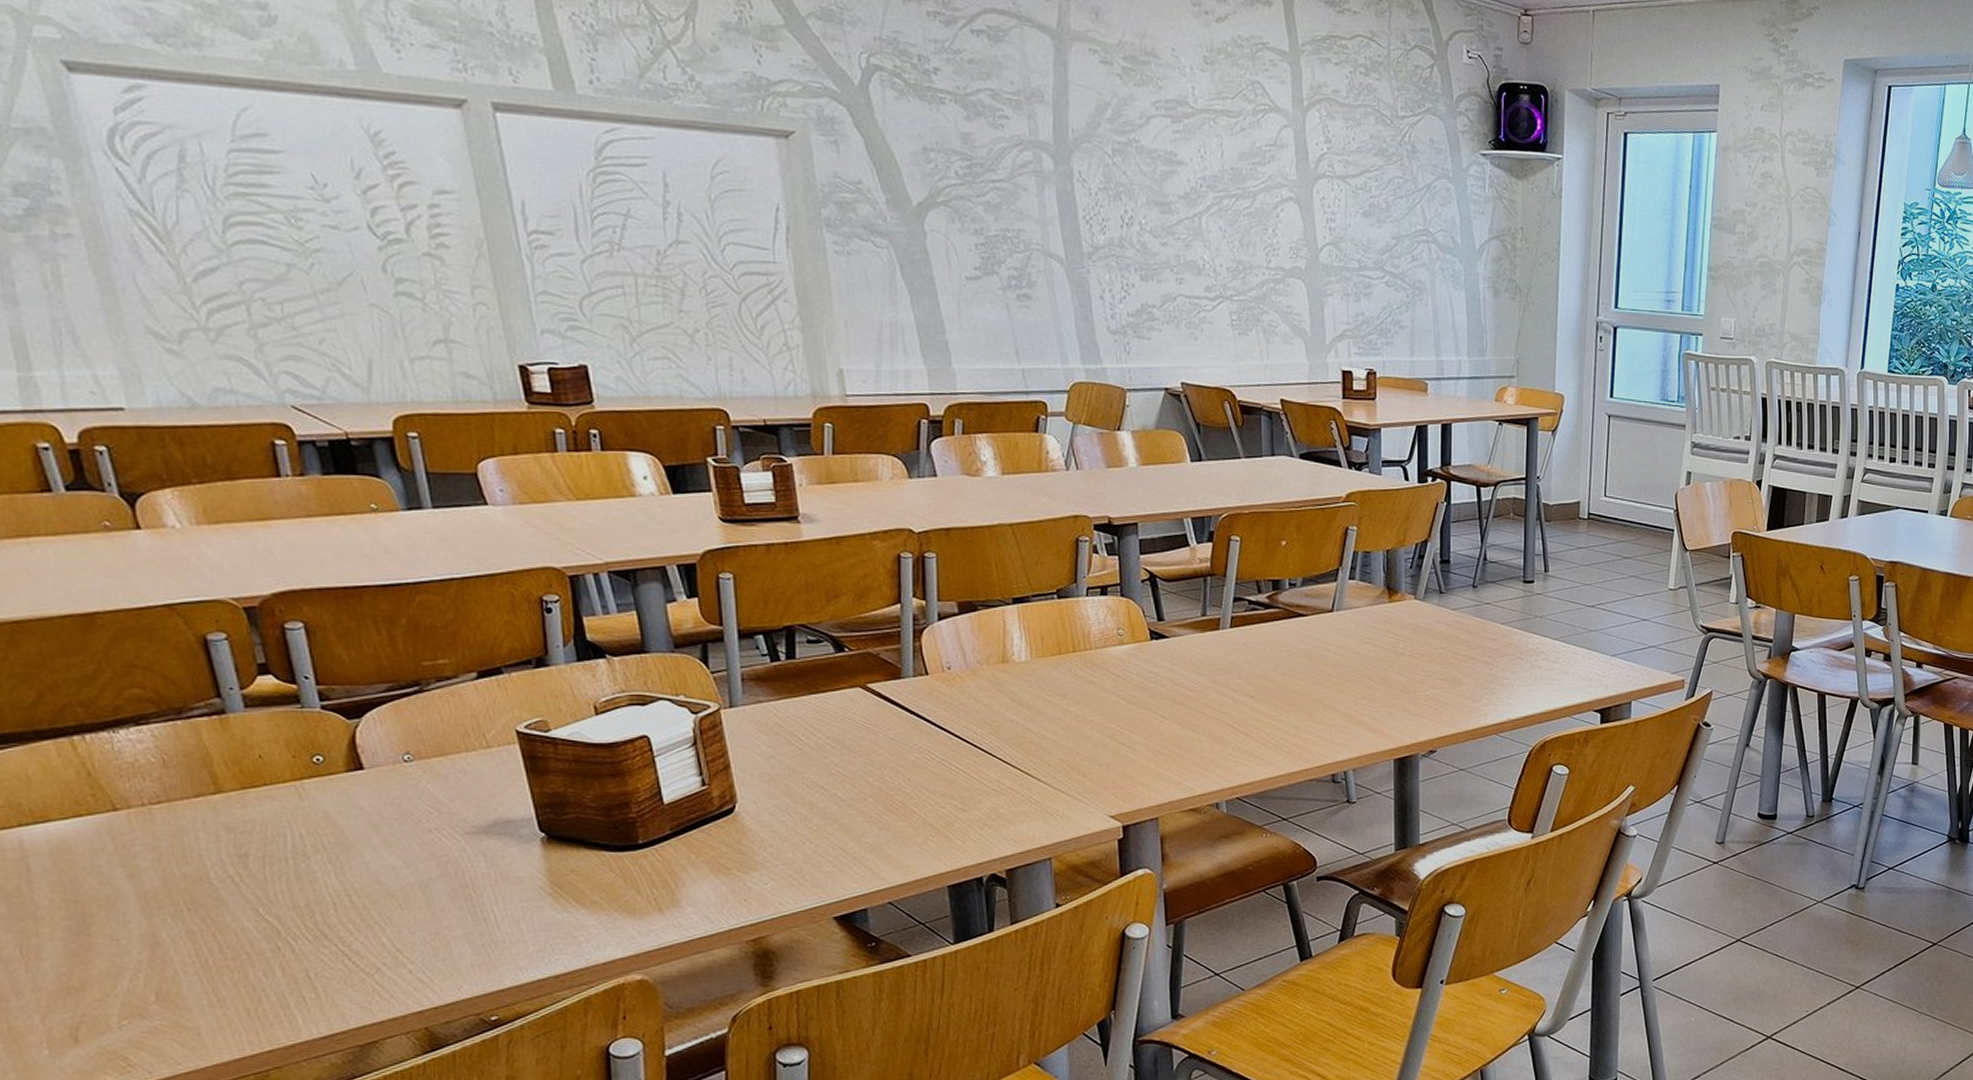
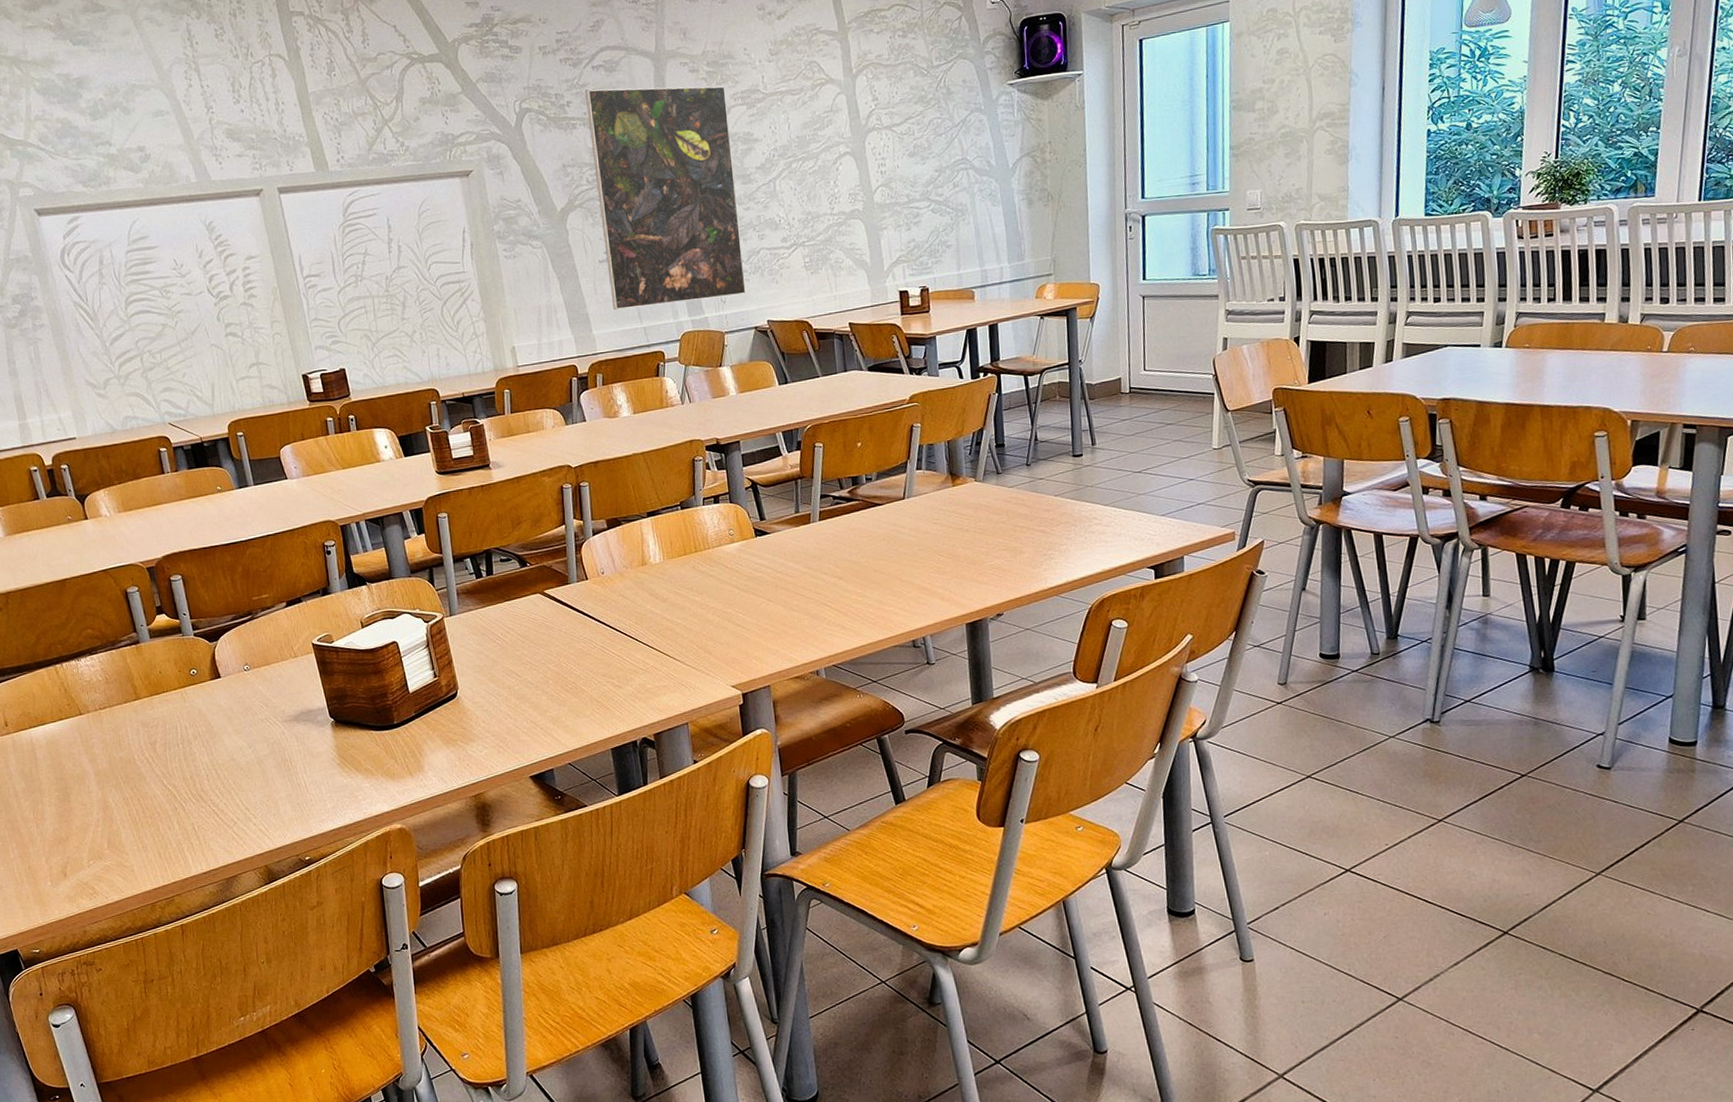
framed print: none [960,58,1156,348] -> present [585,86,746,310]

